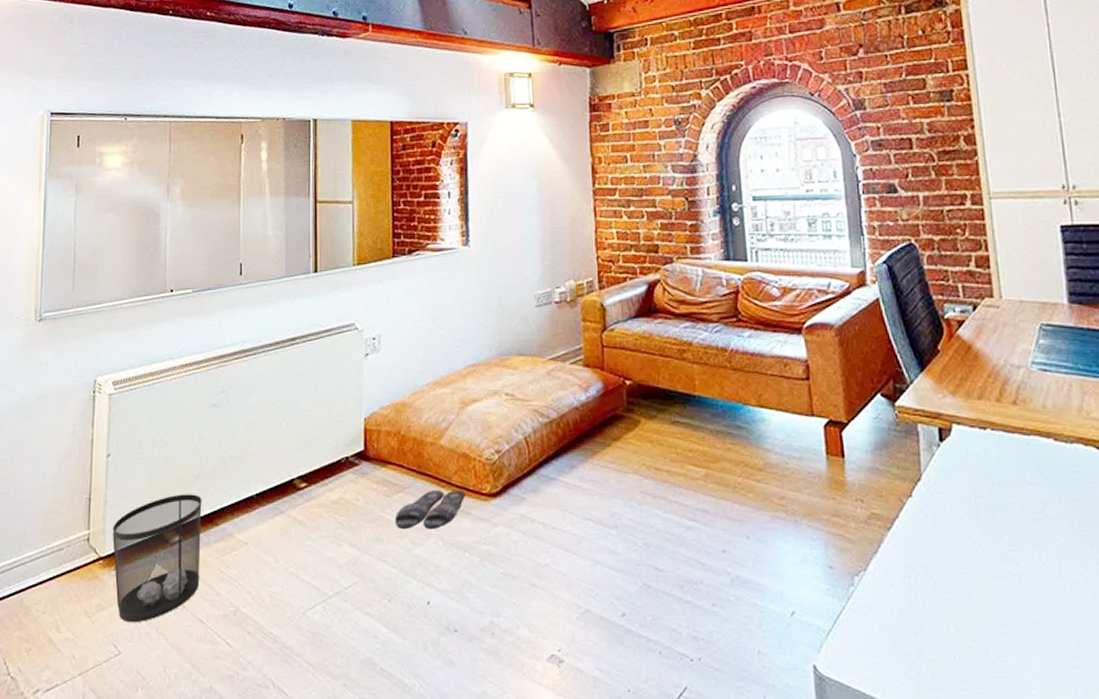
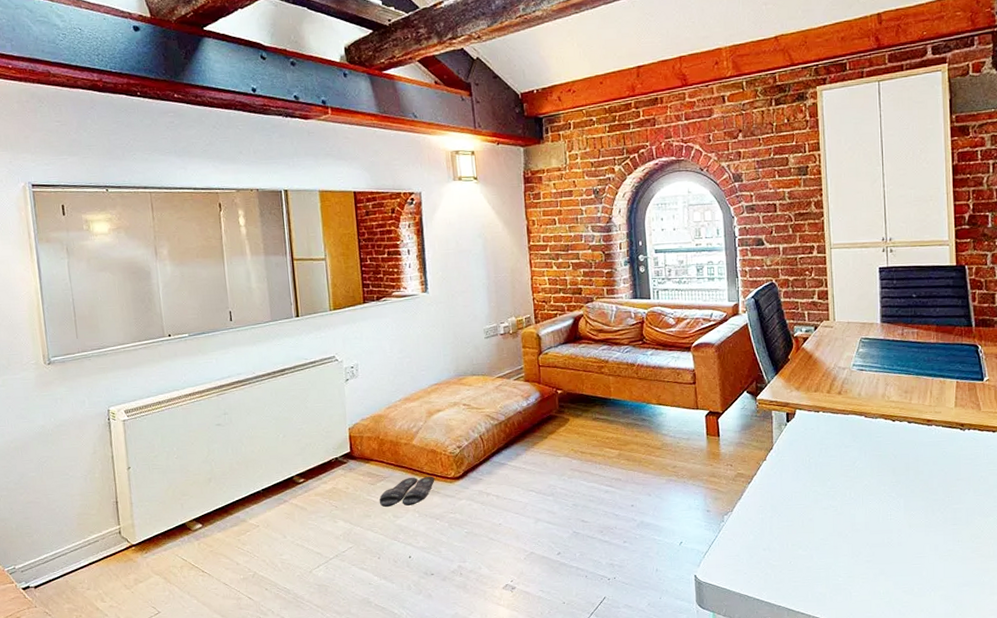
waste bin: present [113,494,202,623] -> none [140,493,221,590]

